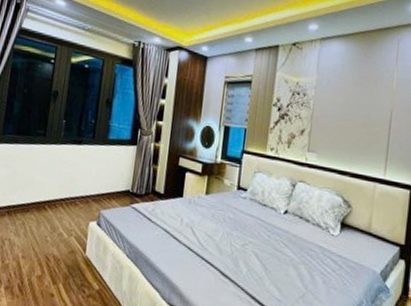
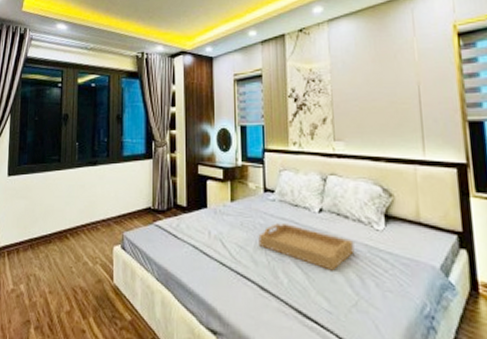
serving tray: none [225,219,311,266] -> present [258,223,355,271]

